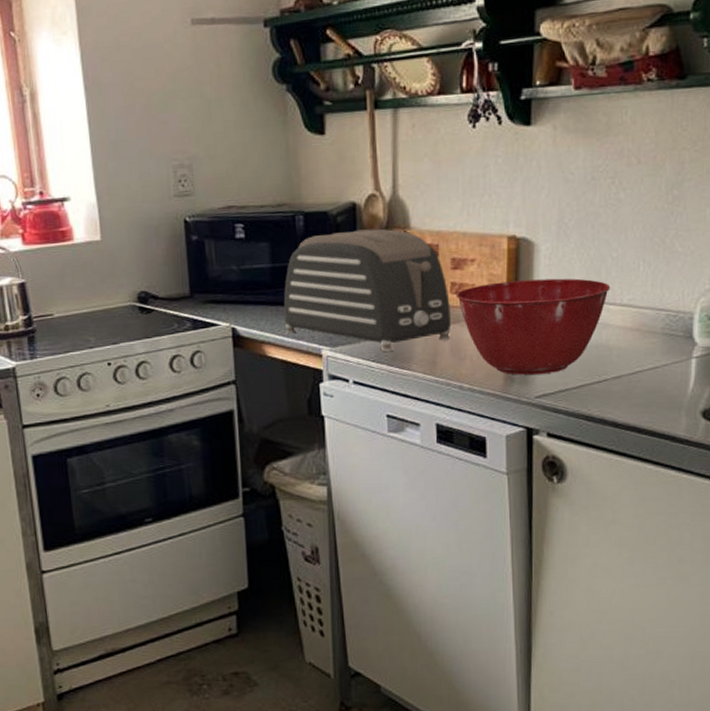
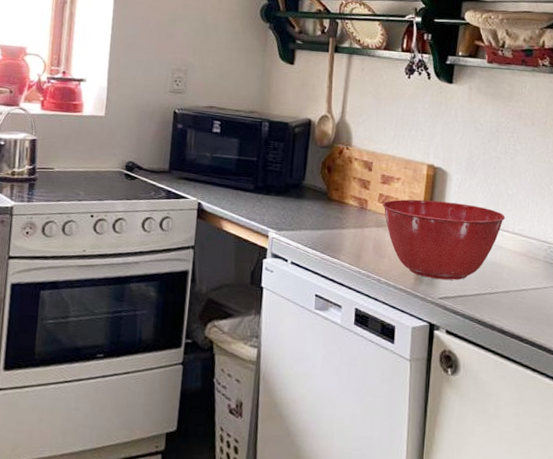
toaster: present [283,228,451,353] -> none [241,140,377,242]

